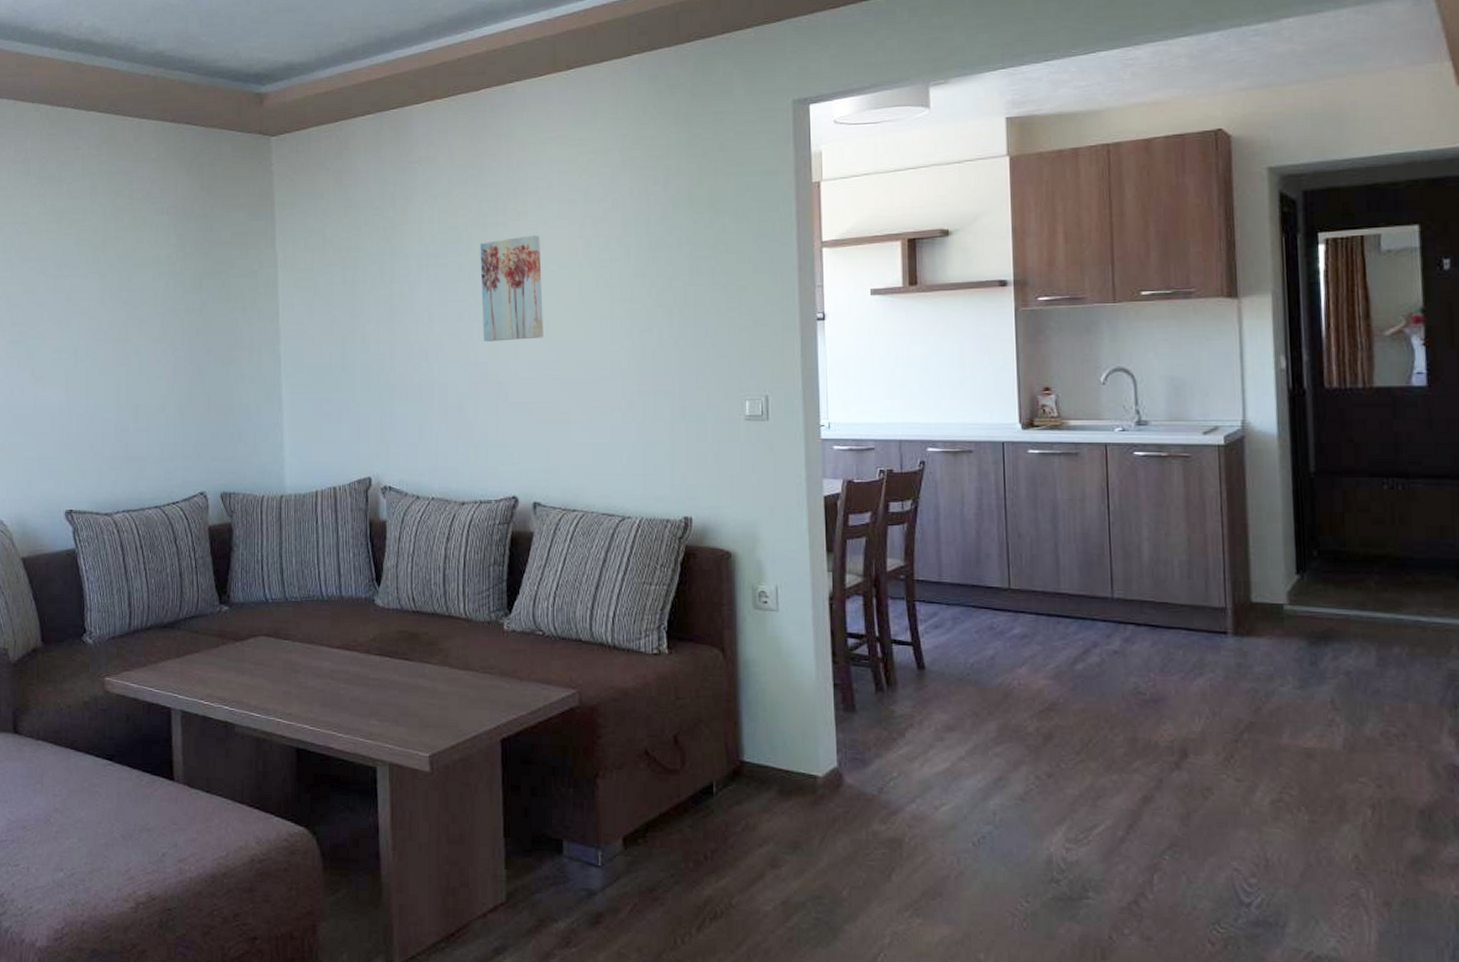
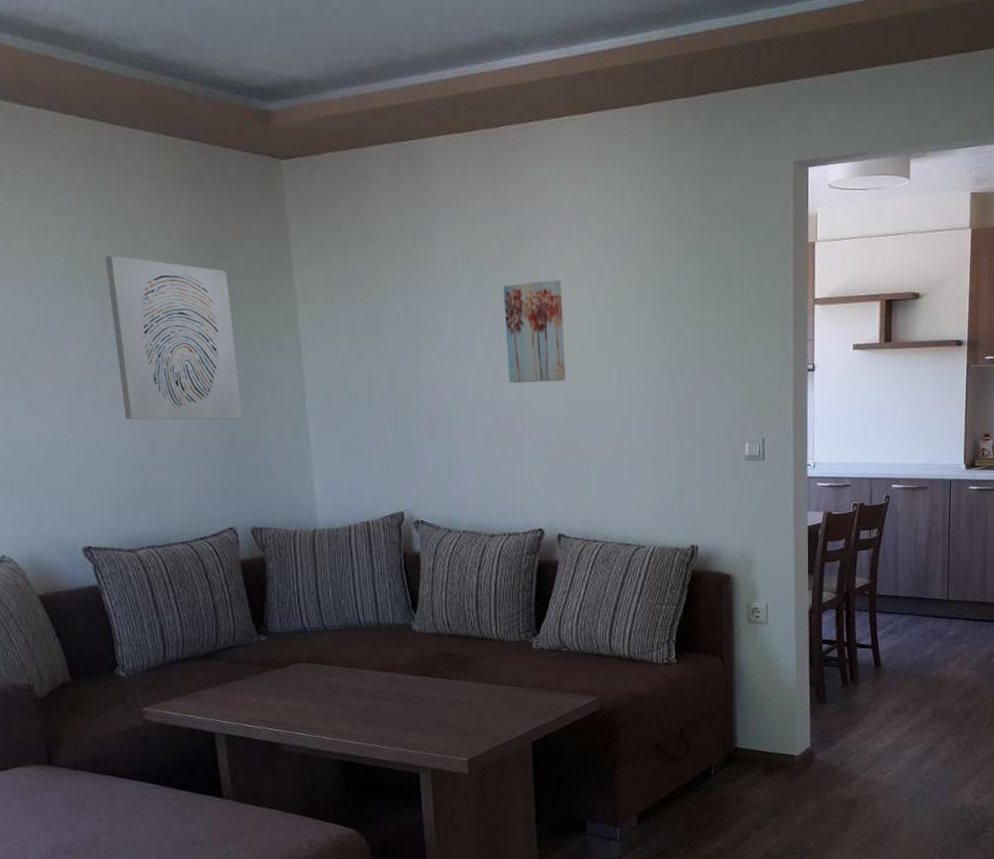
wall art: none [109,232,220,385] -> present [105,255,242,420]

